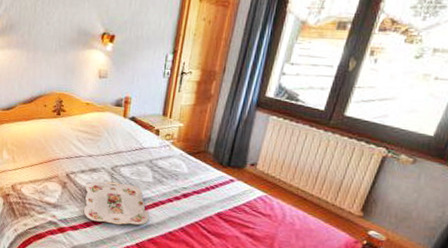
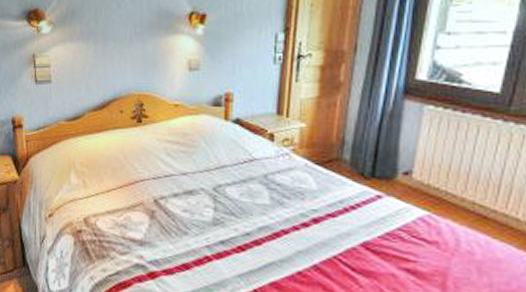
serving tray: present [83,181,149,226] -> none [179,207,268,265]

